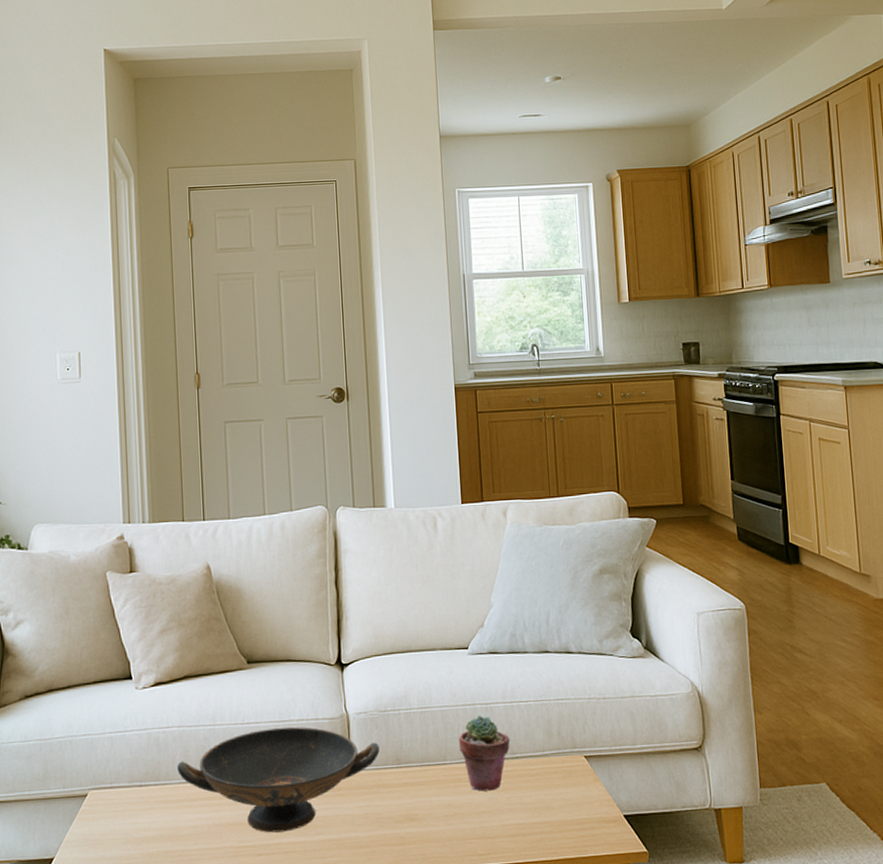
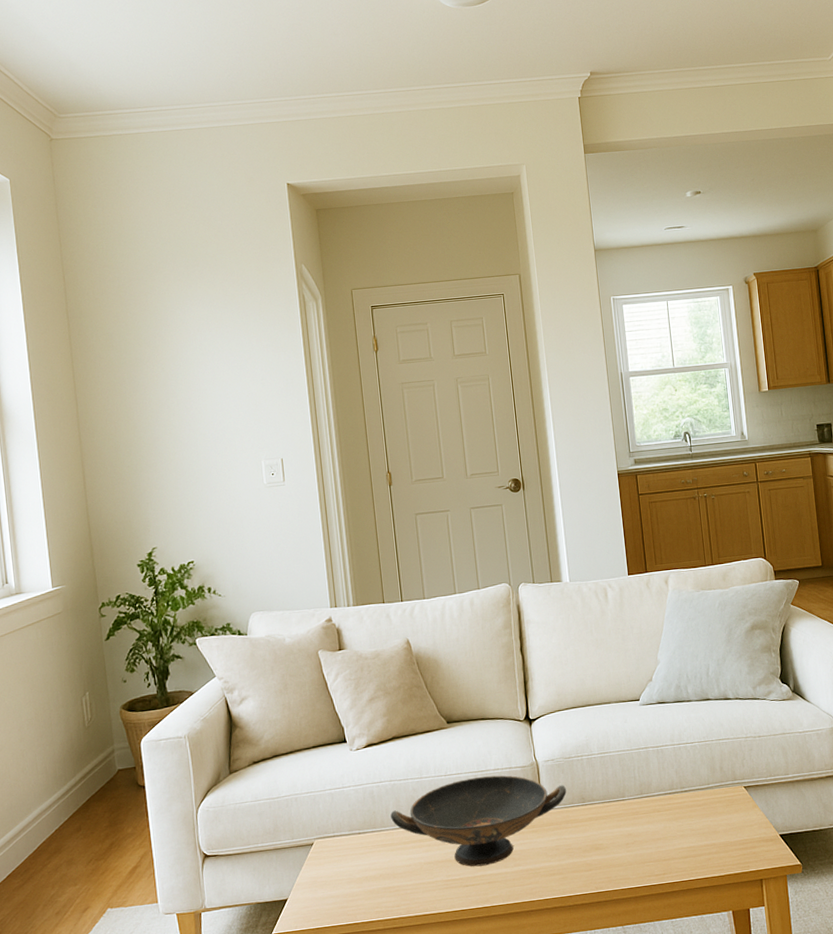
potted succulent: present [459,714,511,791] -> none [635,756,680,821]

